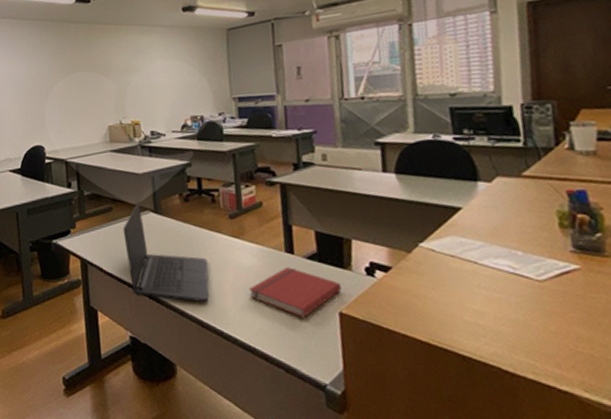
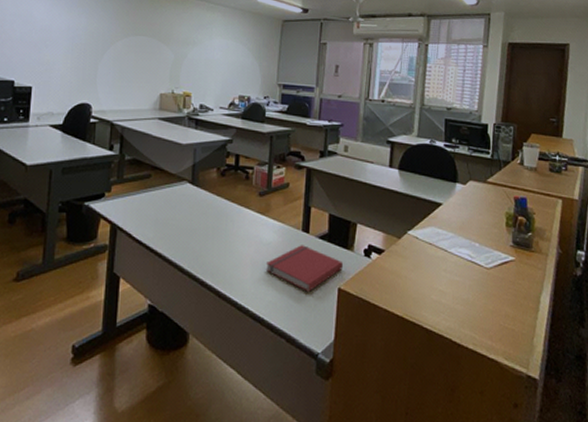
laptop: present [122,203,210,303] -> none [158,172,233,274]

